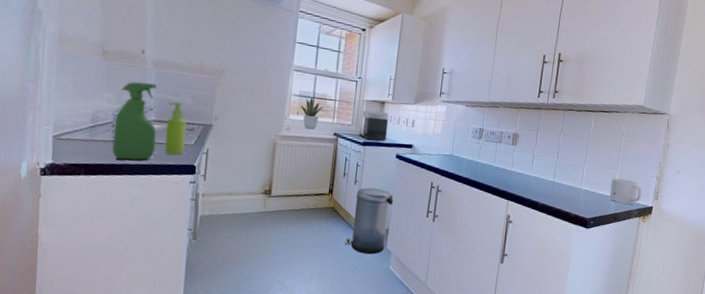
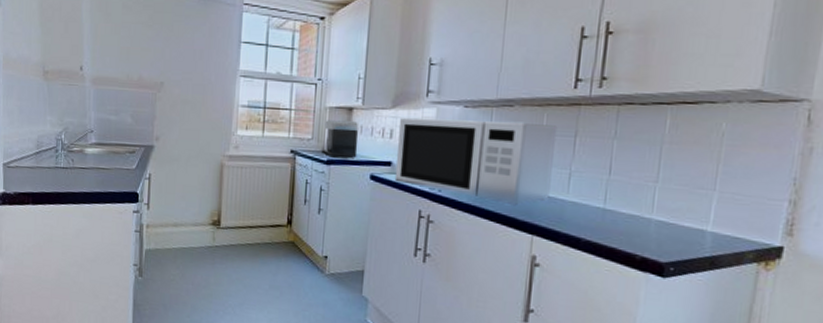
spray bottle: present [112,81,157,160] -> none [56,101,98,188]
soap dispenser: present [164,101,187,155] -> none [106,121,127,182]
potted plant: present [300,96,324,129] -> none [249,106,277,146]
pedal bin: present [345,187,393,255] -> none [309,217,369,302]
microwave: none [414,112,527,180] -> present [394,117,558,206]
mug: present [609,178,642,205] -> none [701,202,762,243]

